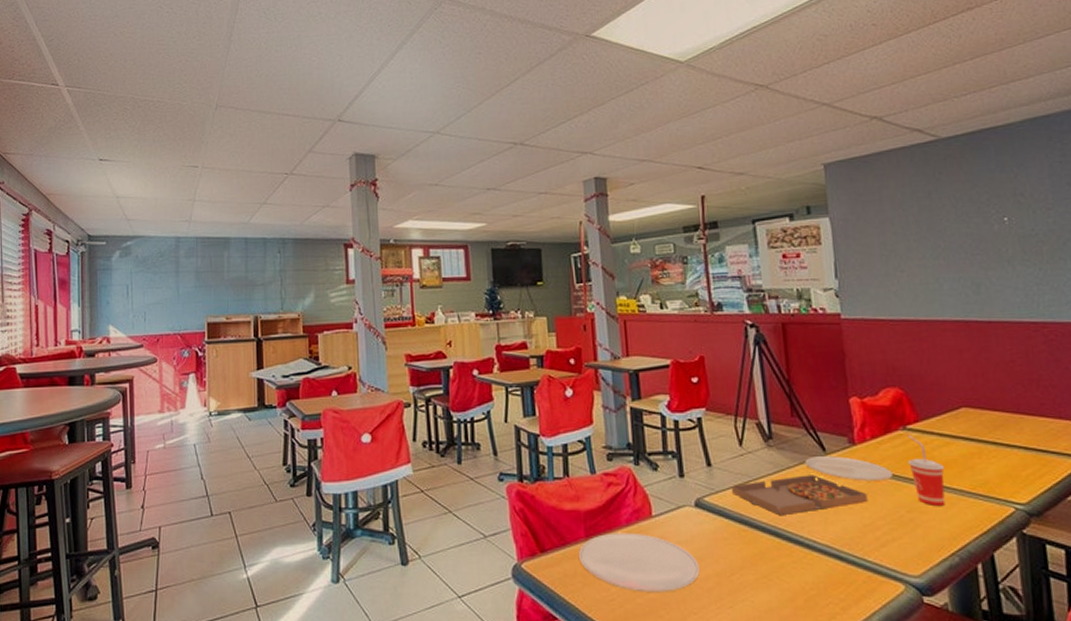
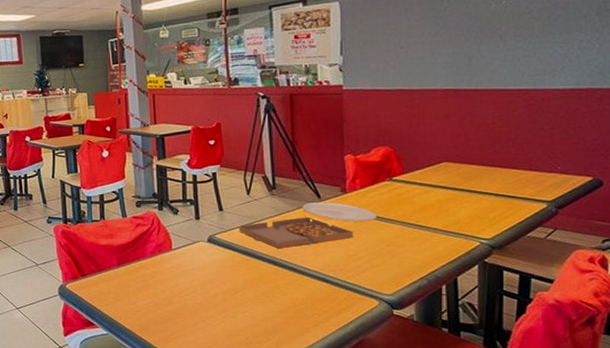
plate: present [578,532,700,593] -> none [111,261,209,306]
beverage cup: present [907,435,945,505] -> none [390,185,422,240]

